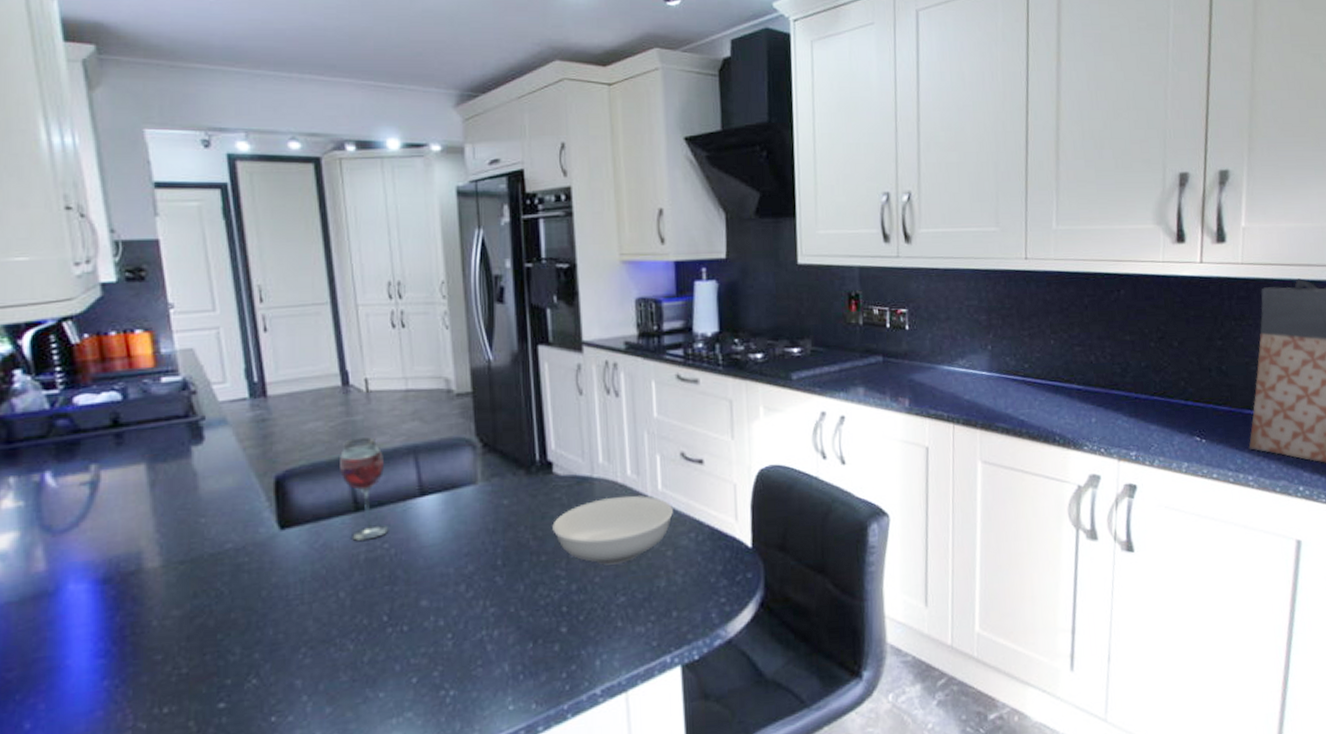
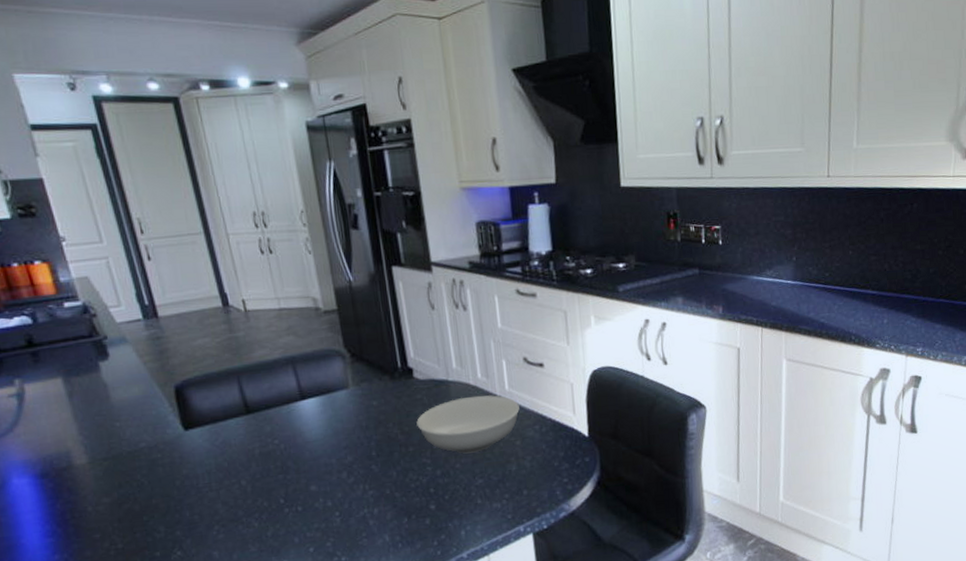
wineglass: present [338,437,389,541] -> none [227,351,278,438]

